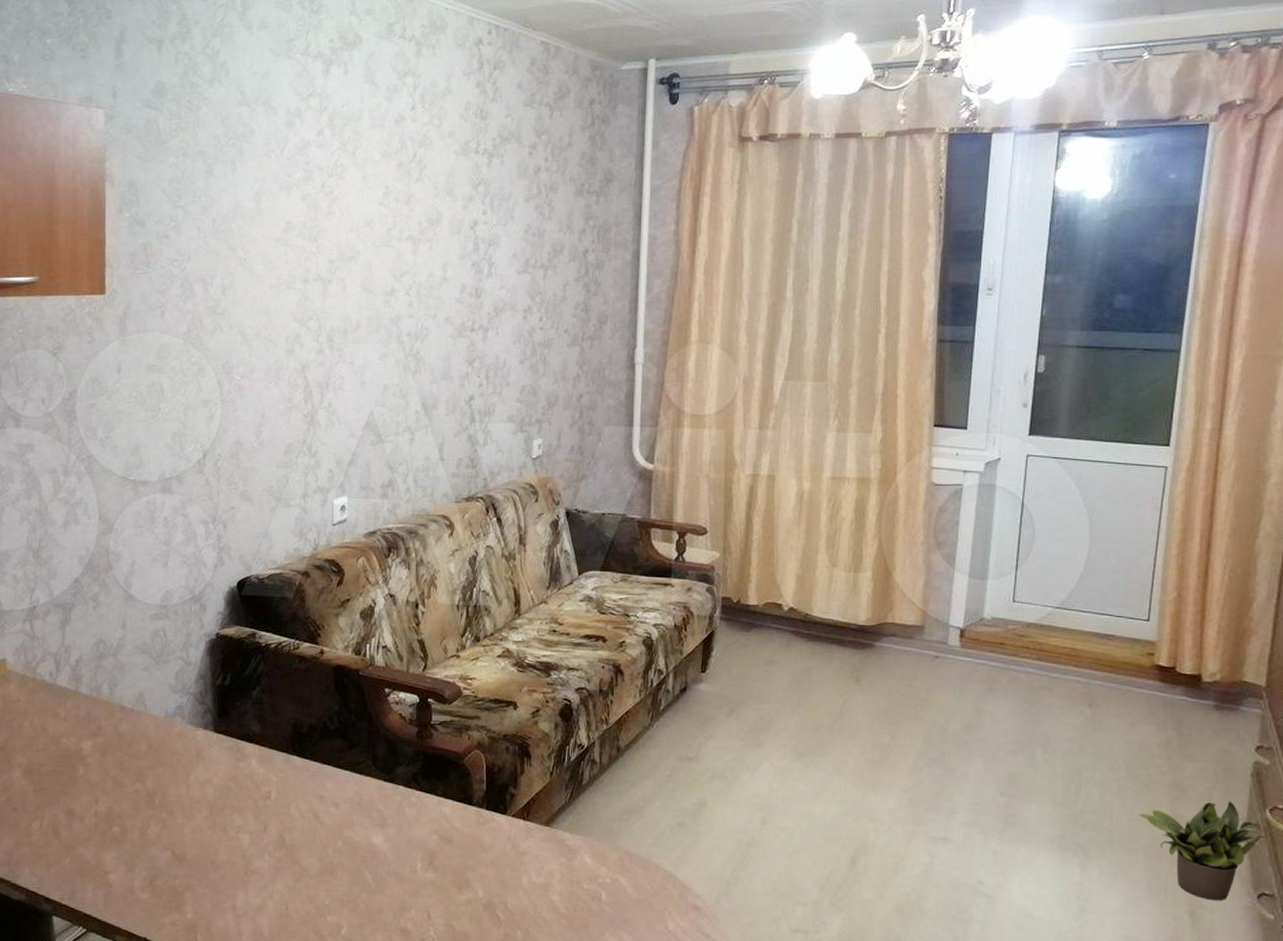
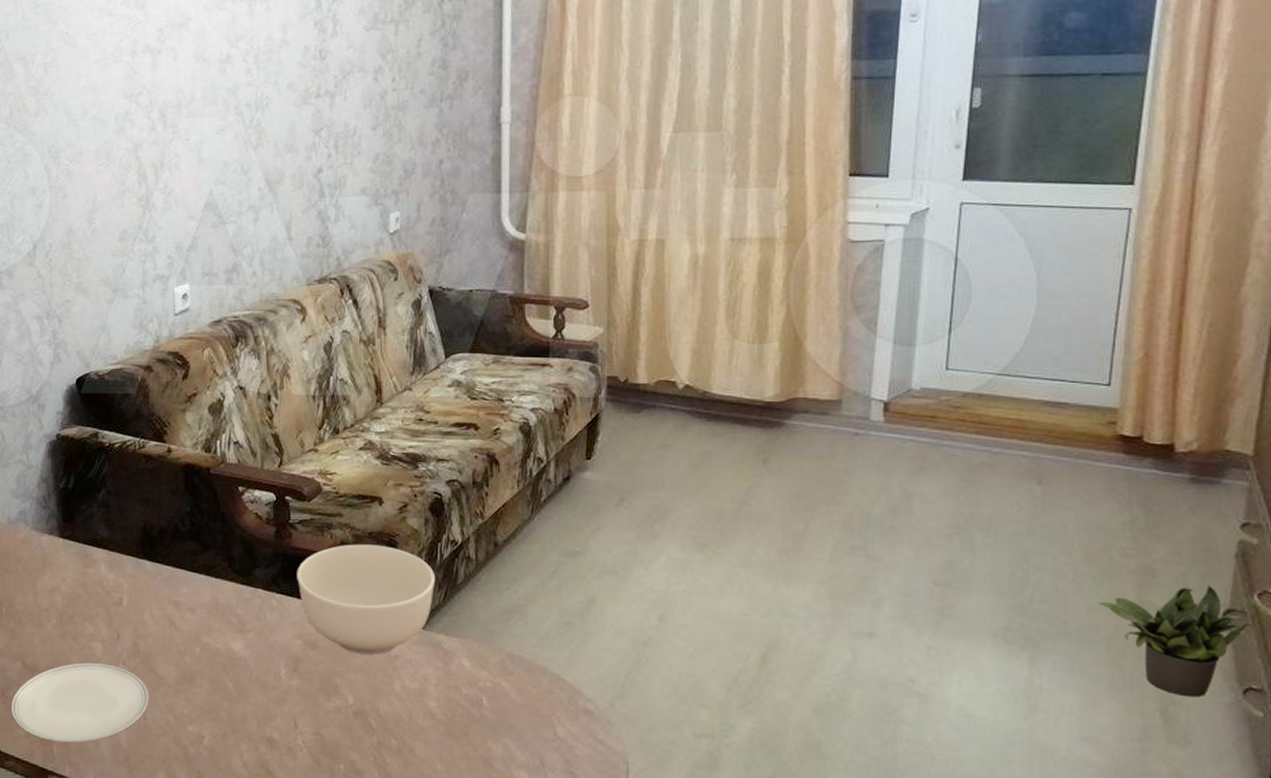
plate: none [159,853,292,932] -> present [11,663,149,744]
bowl: none [435,745,563,850] -> present [297,544,436,655]

